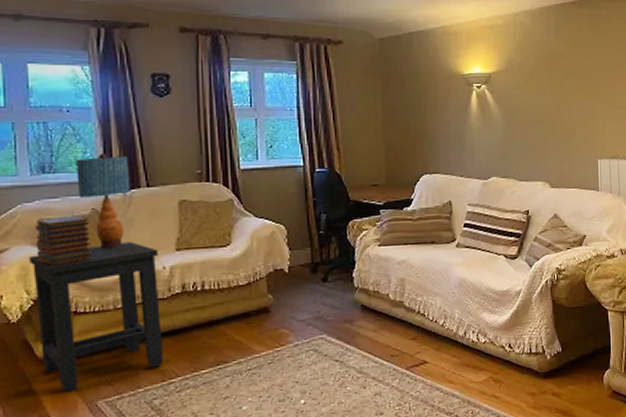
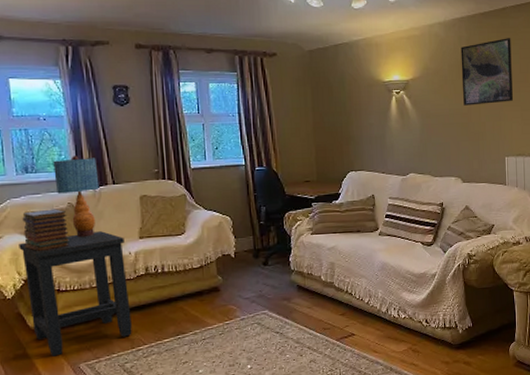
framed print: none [548,29,606,102] -> present [460,38,513,106]

